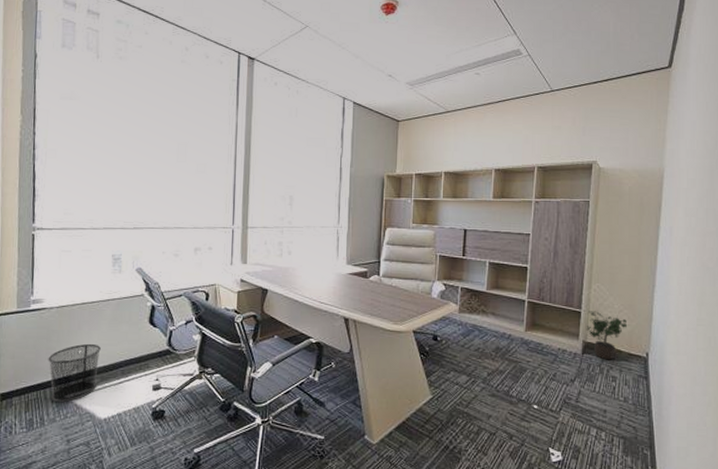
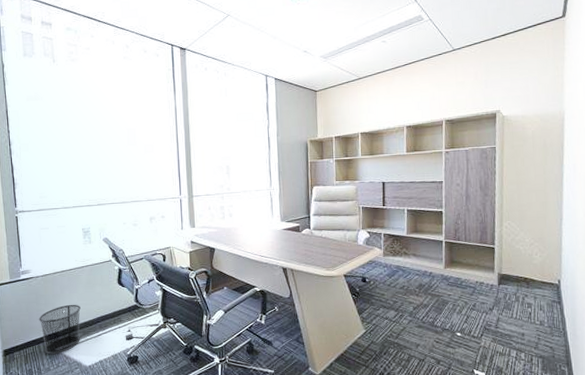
potted plant: present [586,311,628,360] -> none [500,246,539,289]

